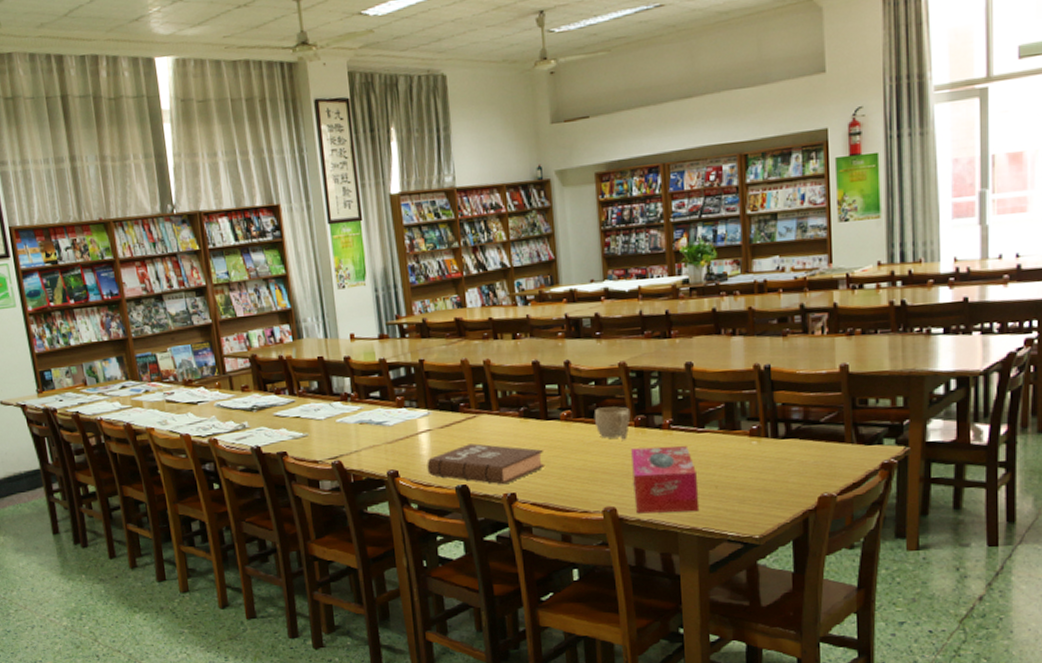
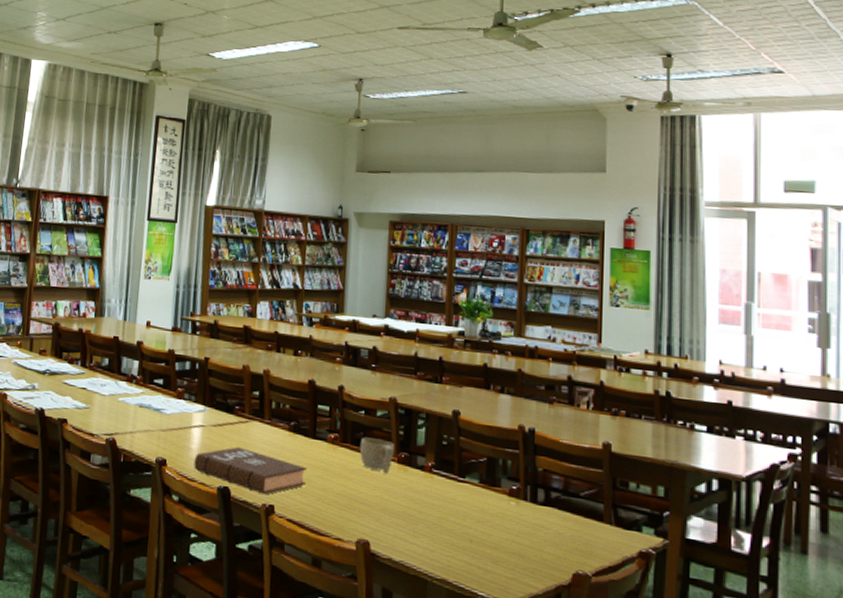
tissue box: present [631,445,700,514] -> none [388,484,454,563]

